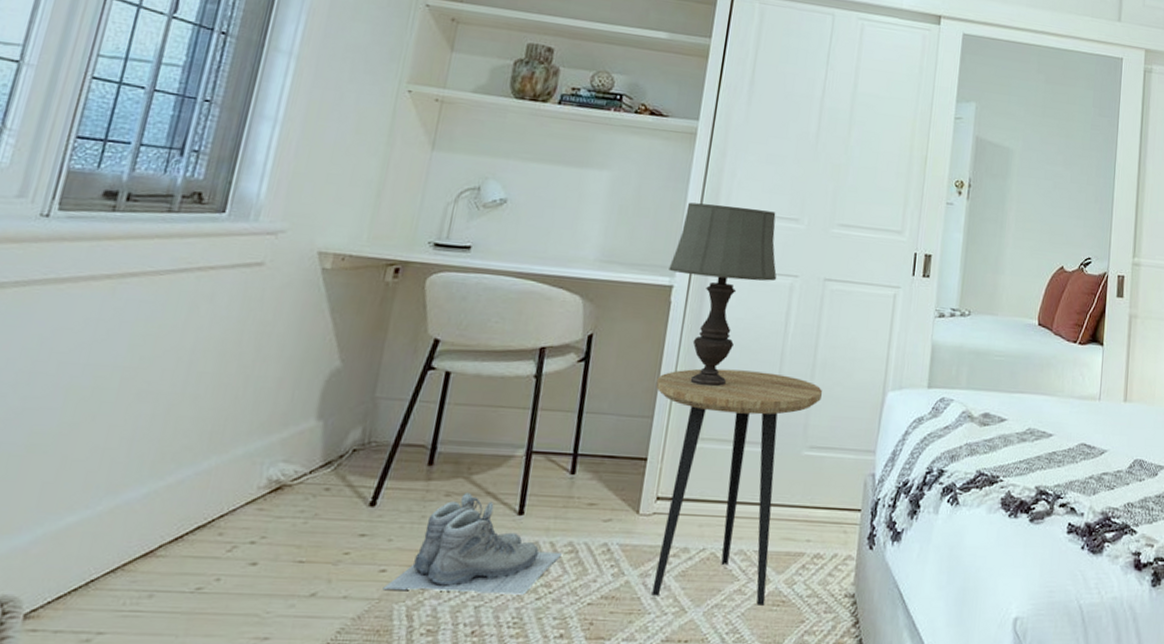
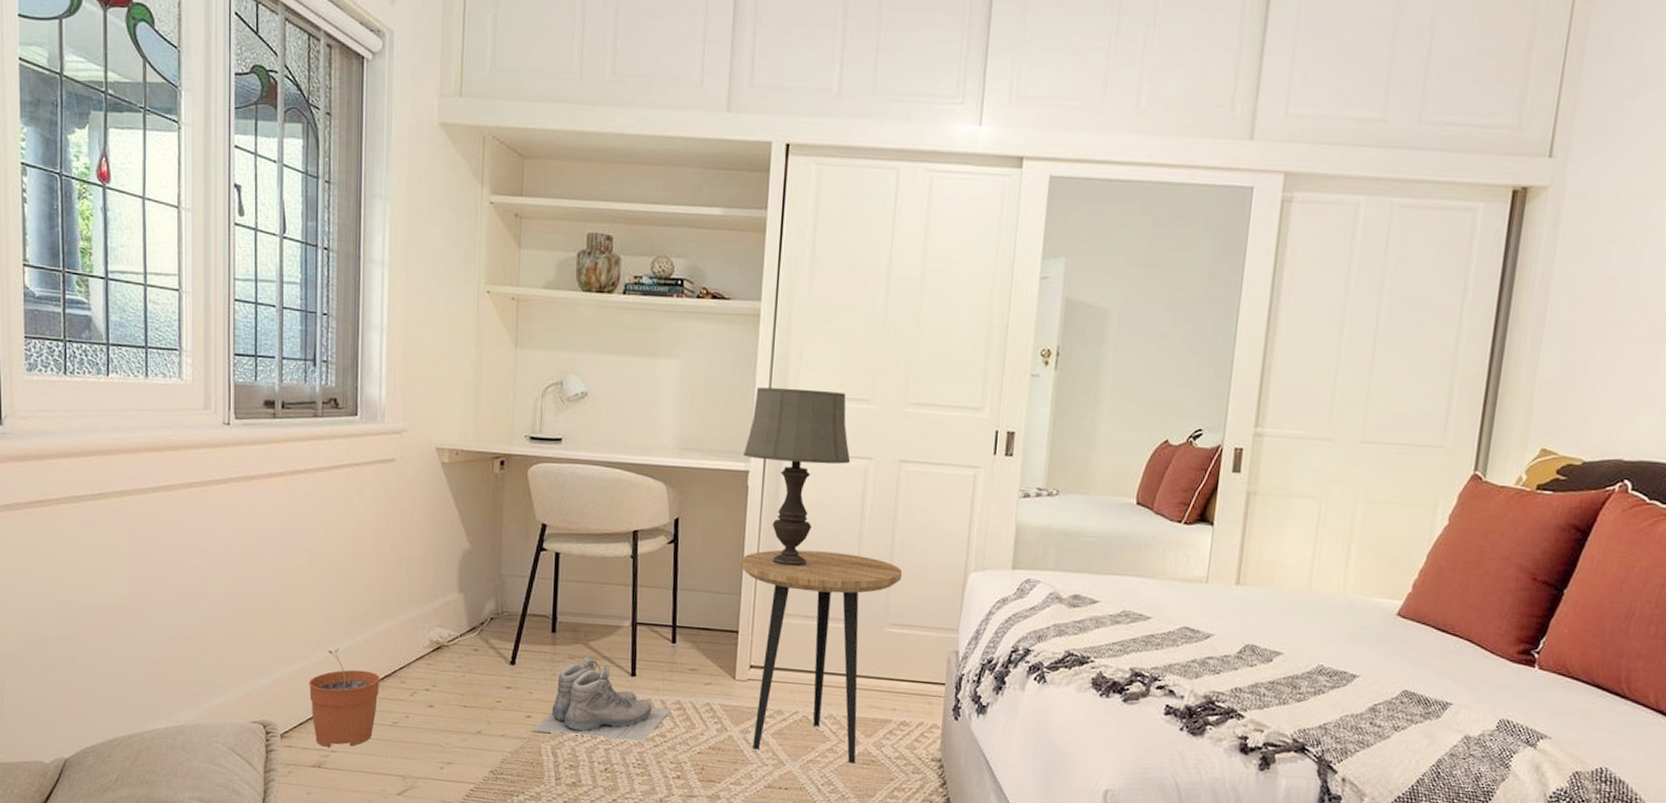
plant pot: none [76,493,191,627] -> present [308,648,381,747]

